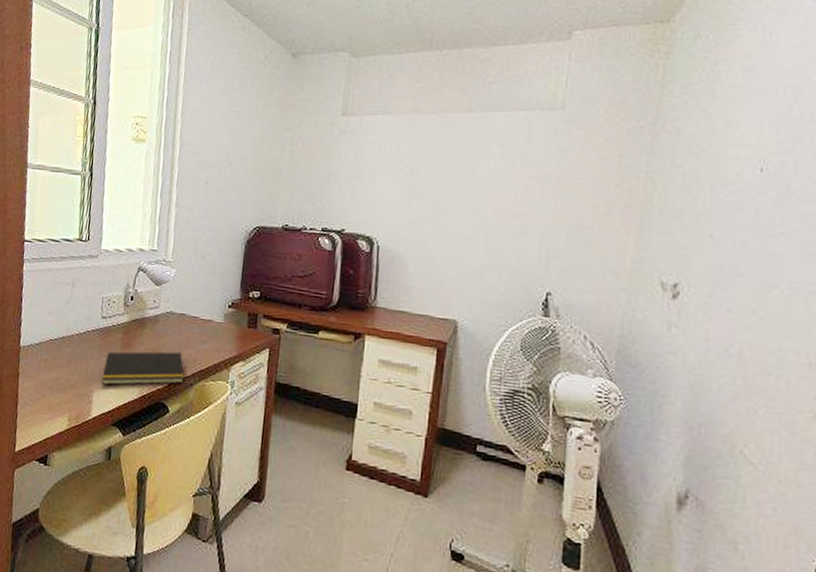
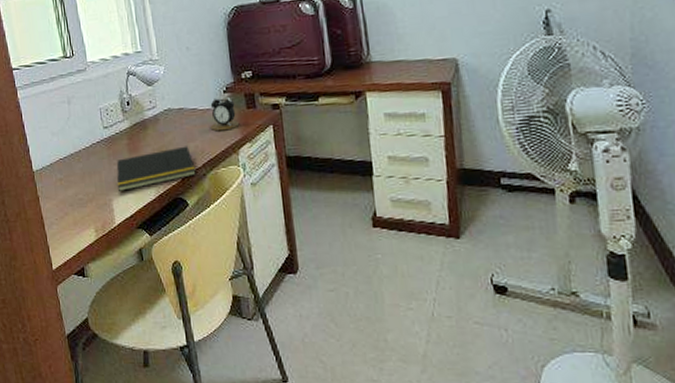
alarm clock: none [207,310,238,345] -> present [210,96,240,131]

